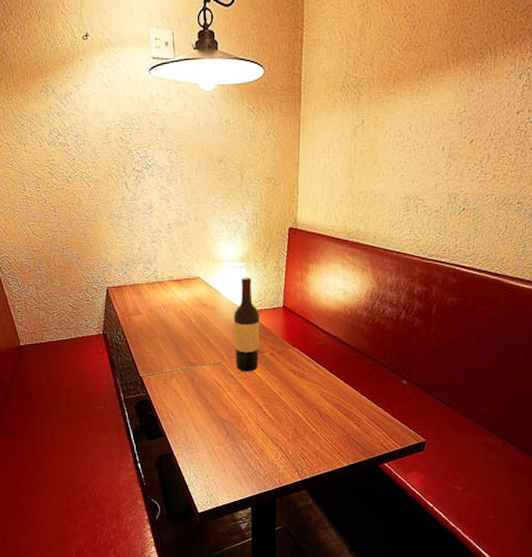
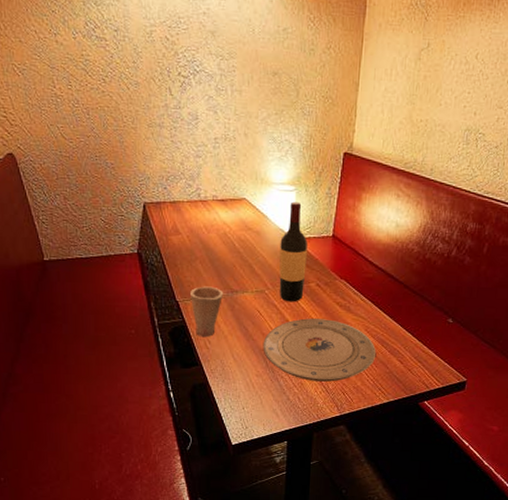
cup: none [151,361,184,410] -> present [189,286,224,338]
plate: none [222,386,333,448] -> present [263,318,377,382]

